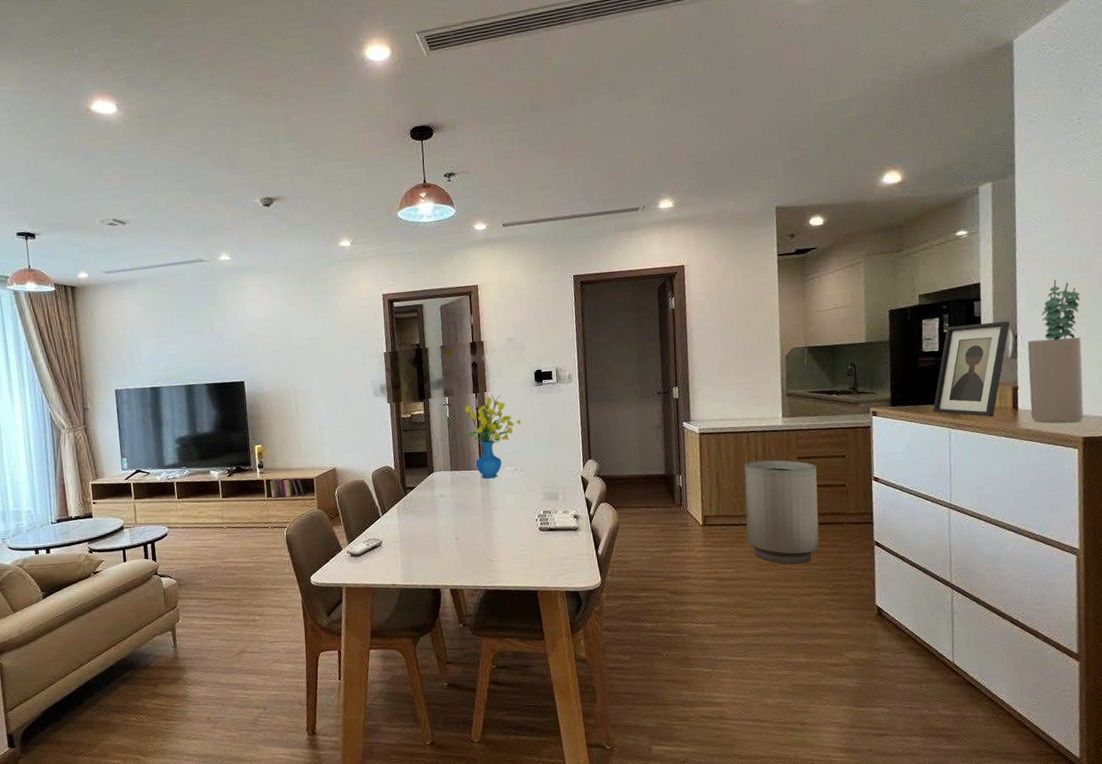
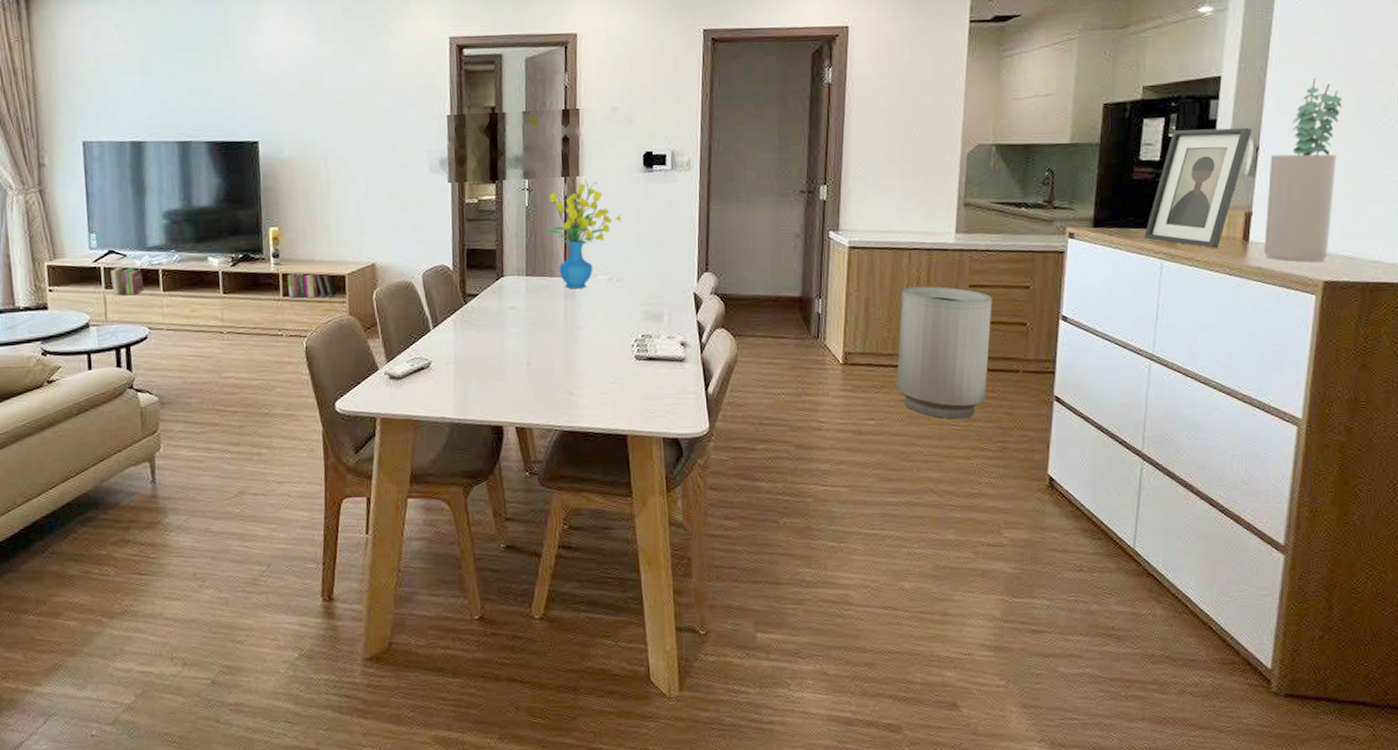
books: none [138,480,164,504] -> present [111,265,145,296]

